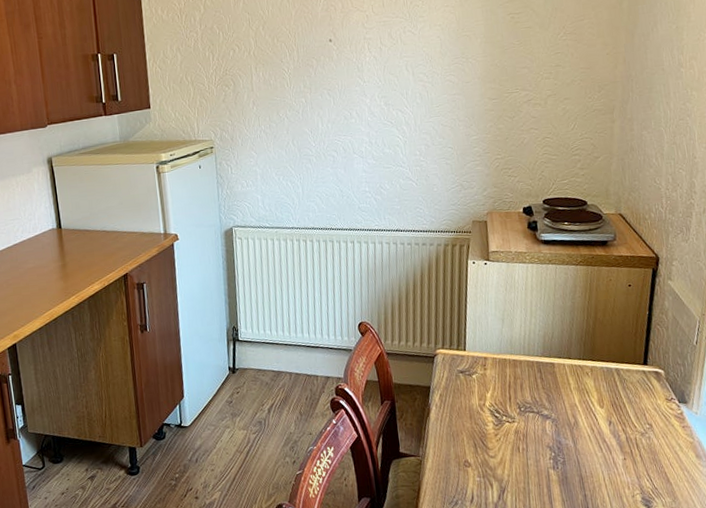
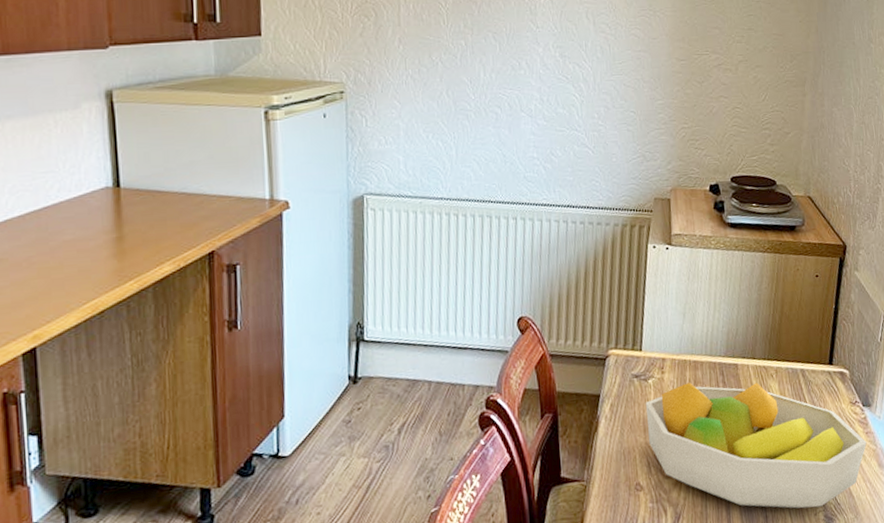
fruit bowl: none [470,378,684,490] -> present [645,383,867,509]

